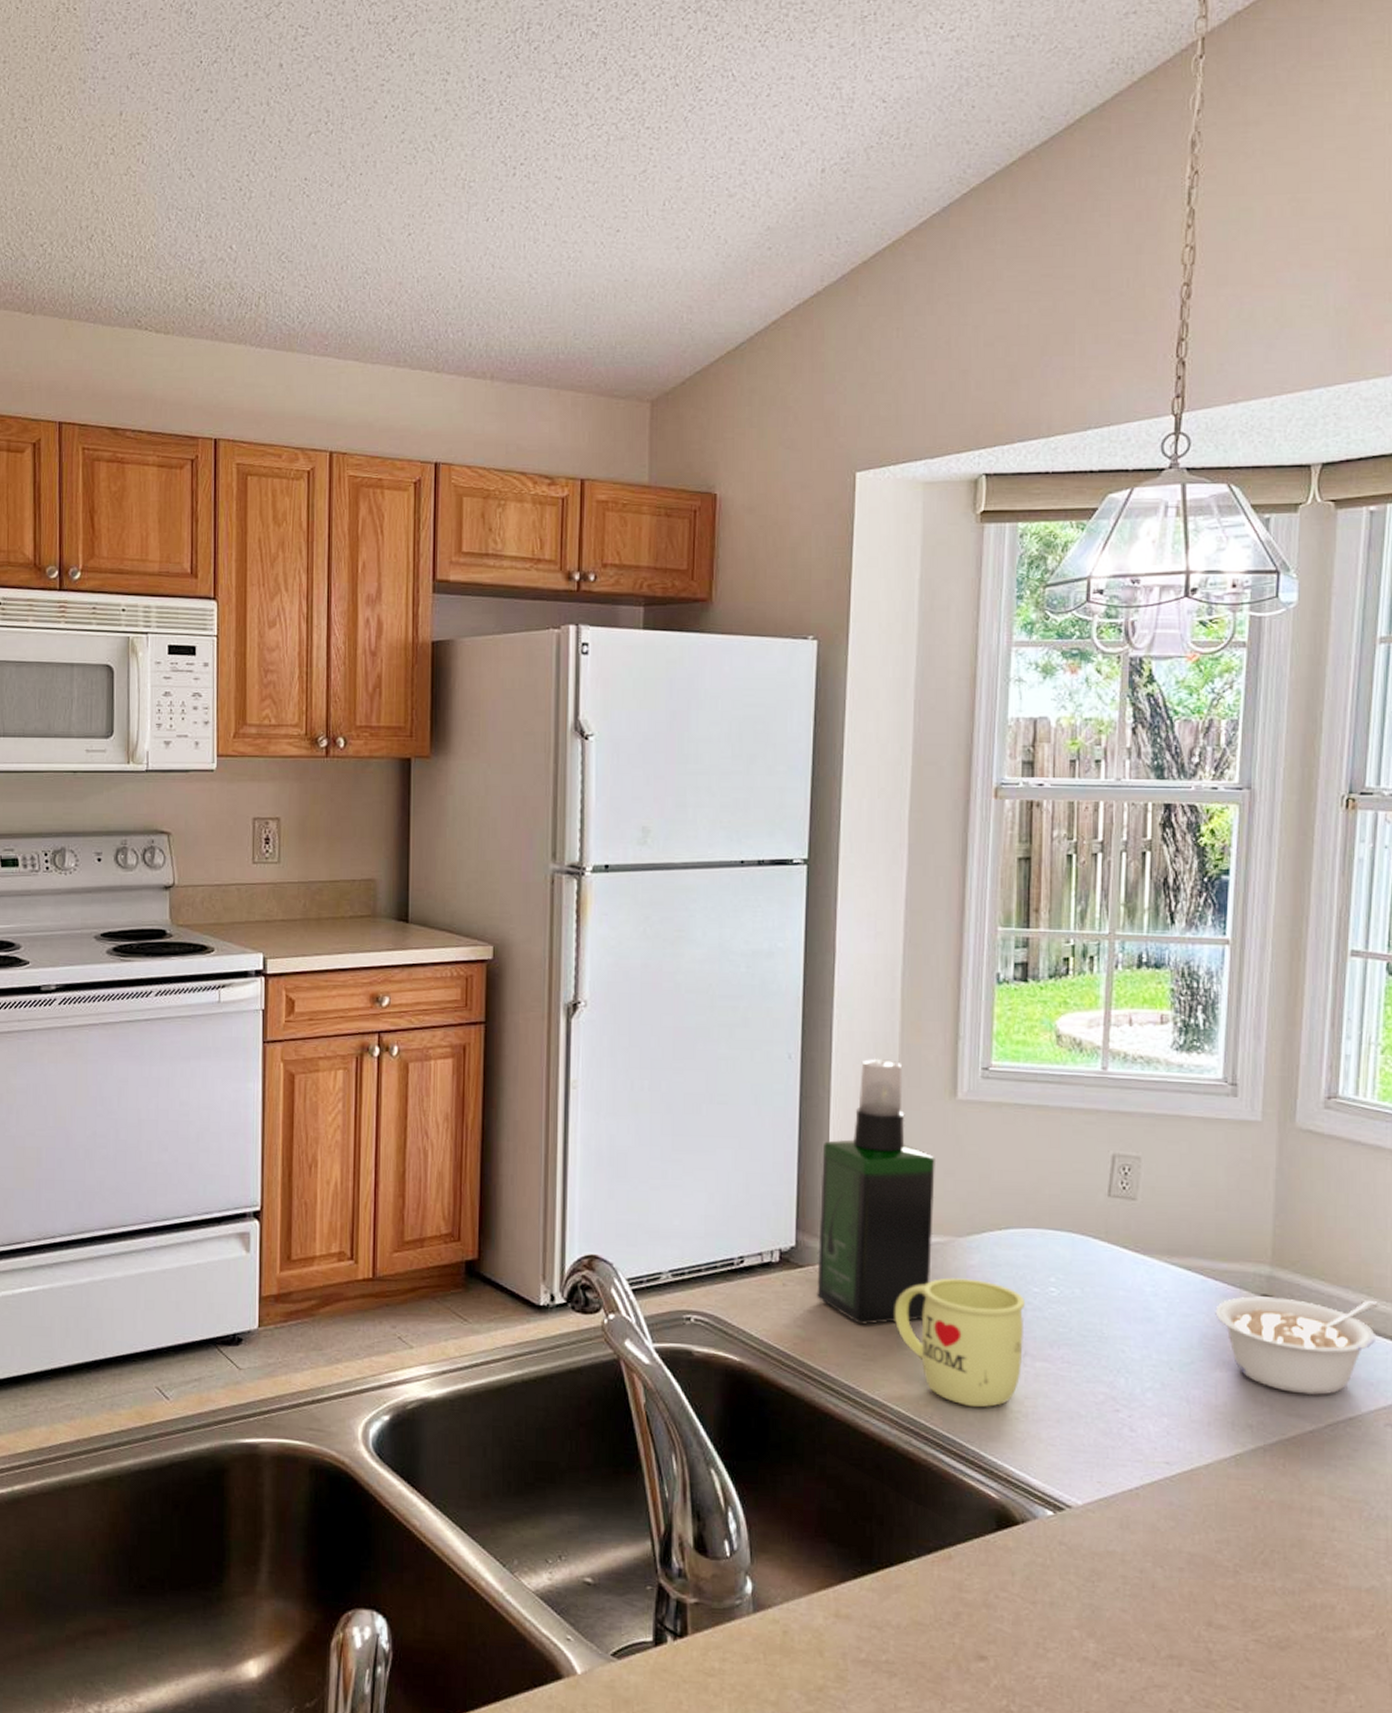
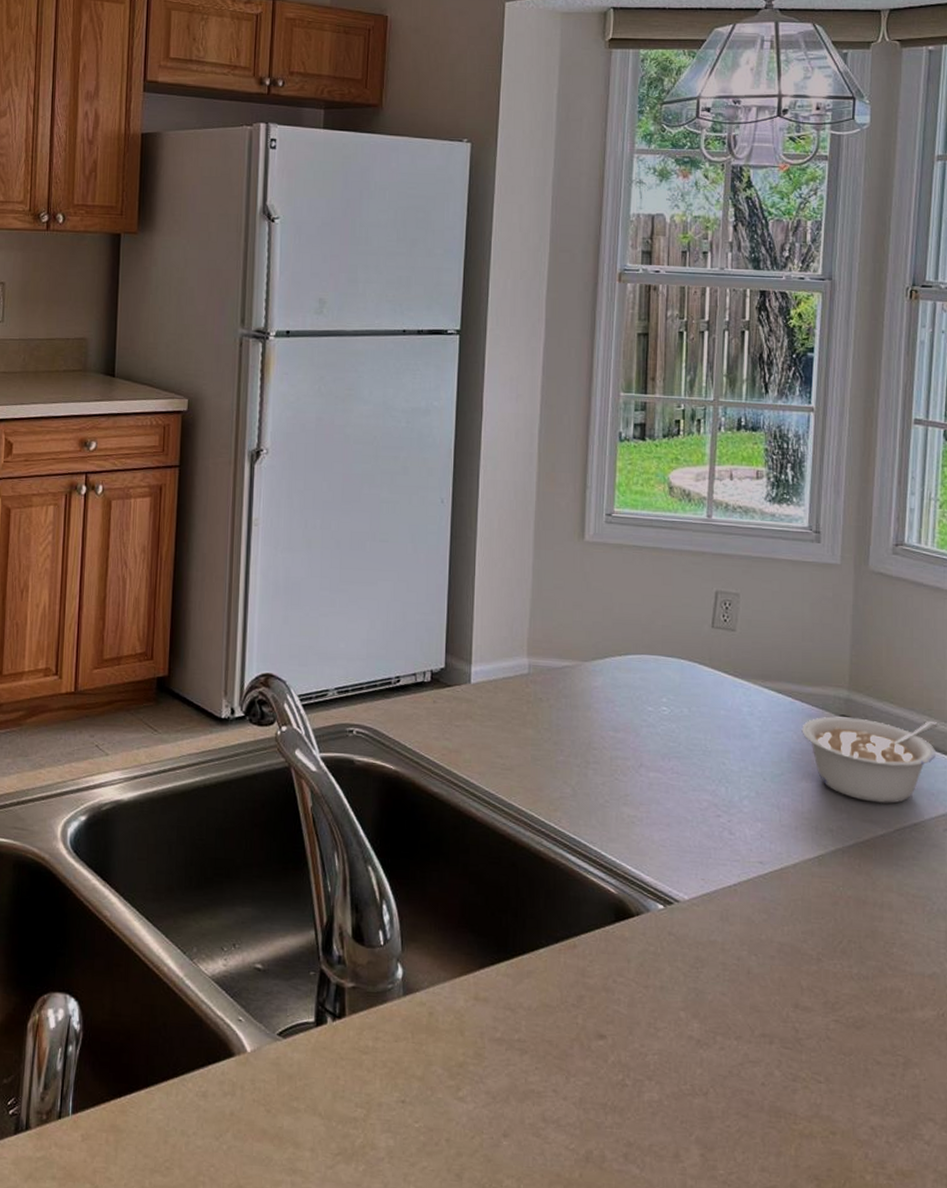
spray bottle: present [817,1058,935,1325] -> none [462,503,566,738]
mug: present [894,1278,1025,1408] -> none [529,697,641,813]

